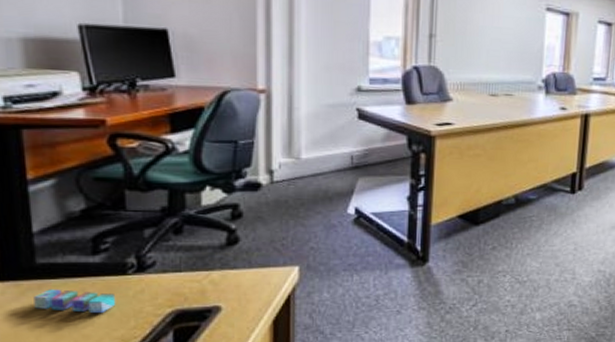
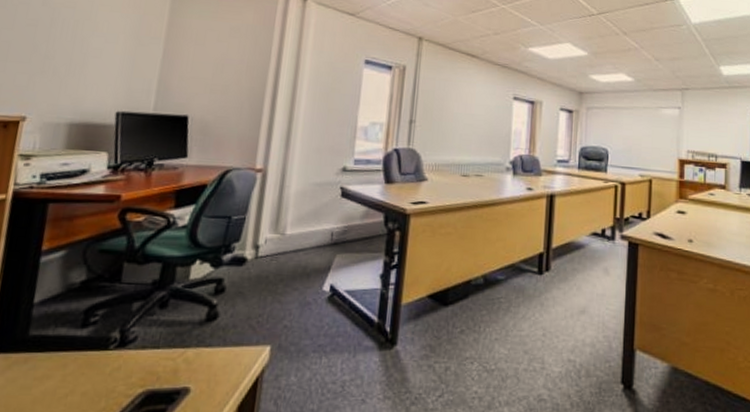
sticky notes: present [33,289,116,313] -> none [15,363,94,391]

